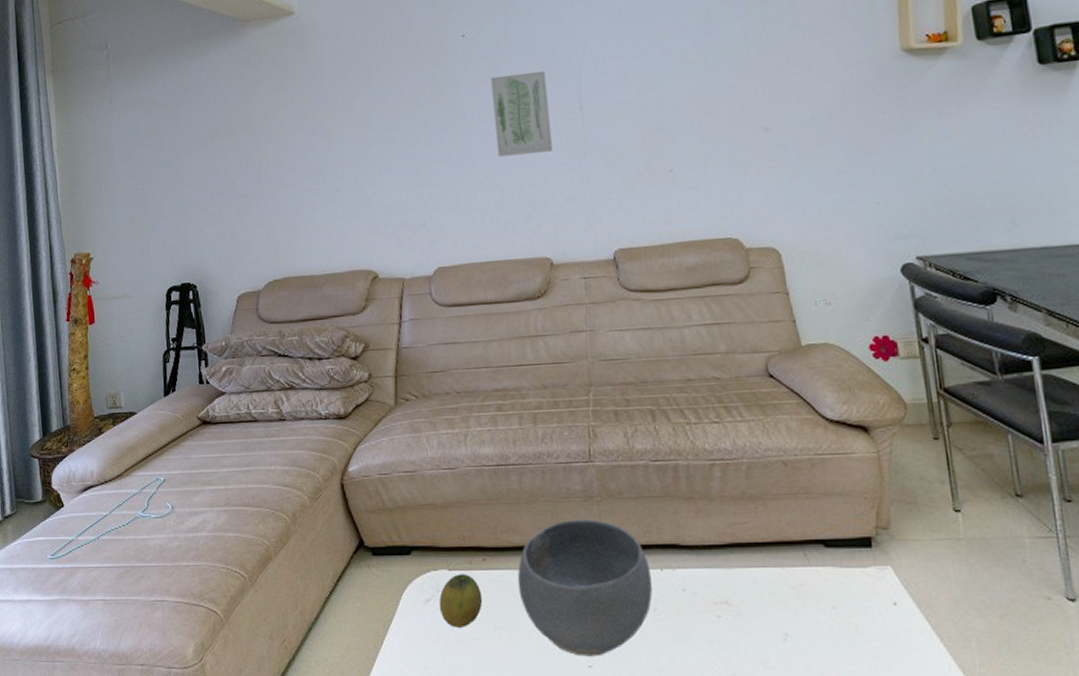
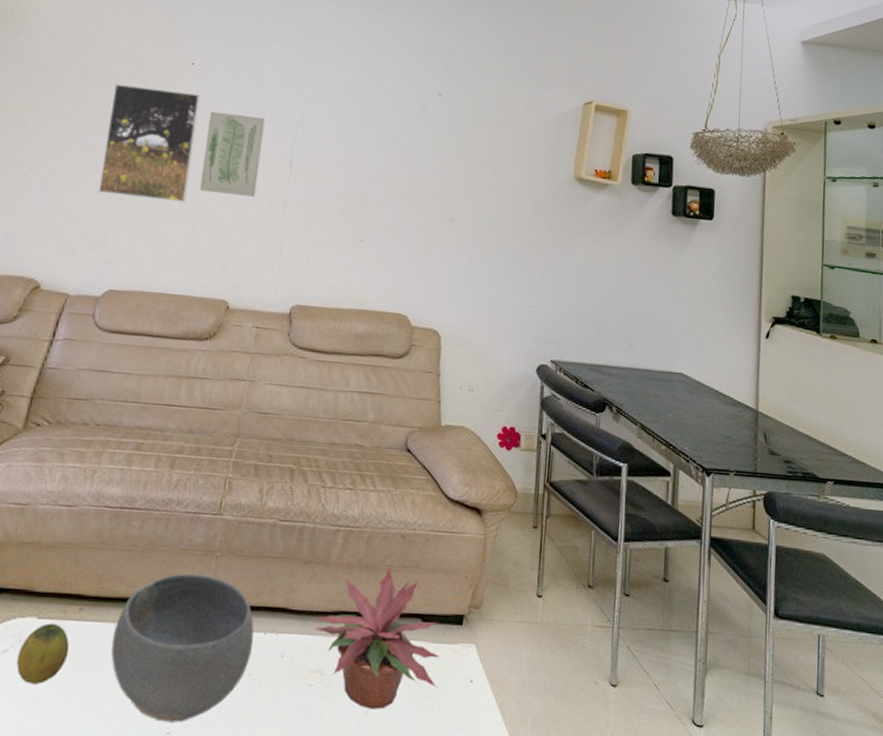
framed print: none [397,64,488,180] -> present [98,83,201,202]
potted plant: none [710,495,858,637] -> present [314,567,441,710]

